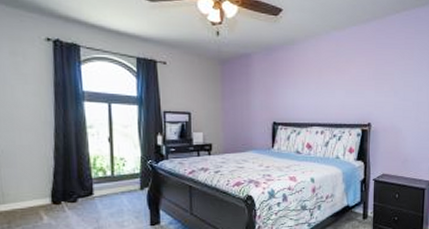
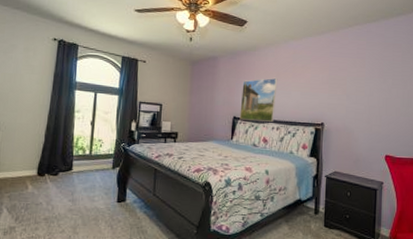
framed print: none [280,75,320,125] -> present [239,77,278,122]

